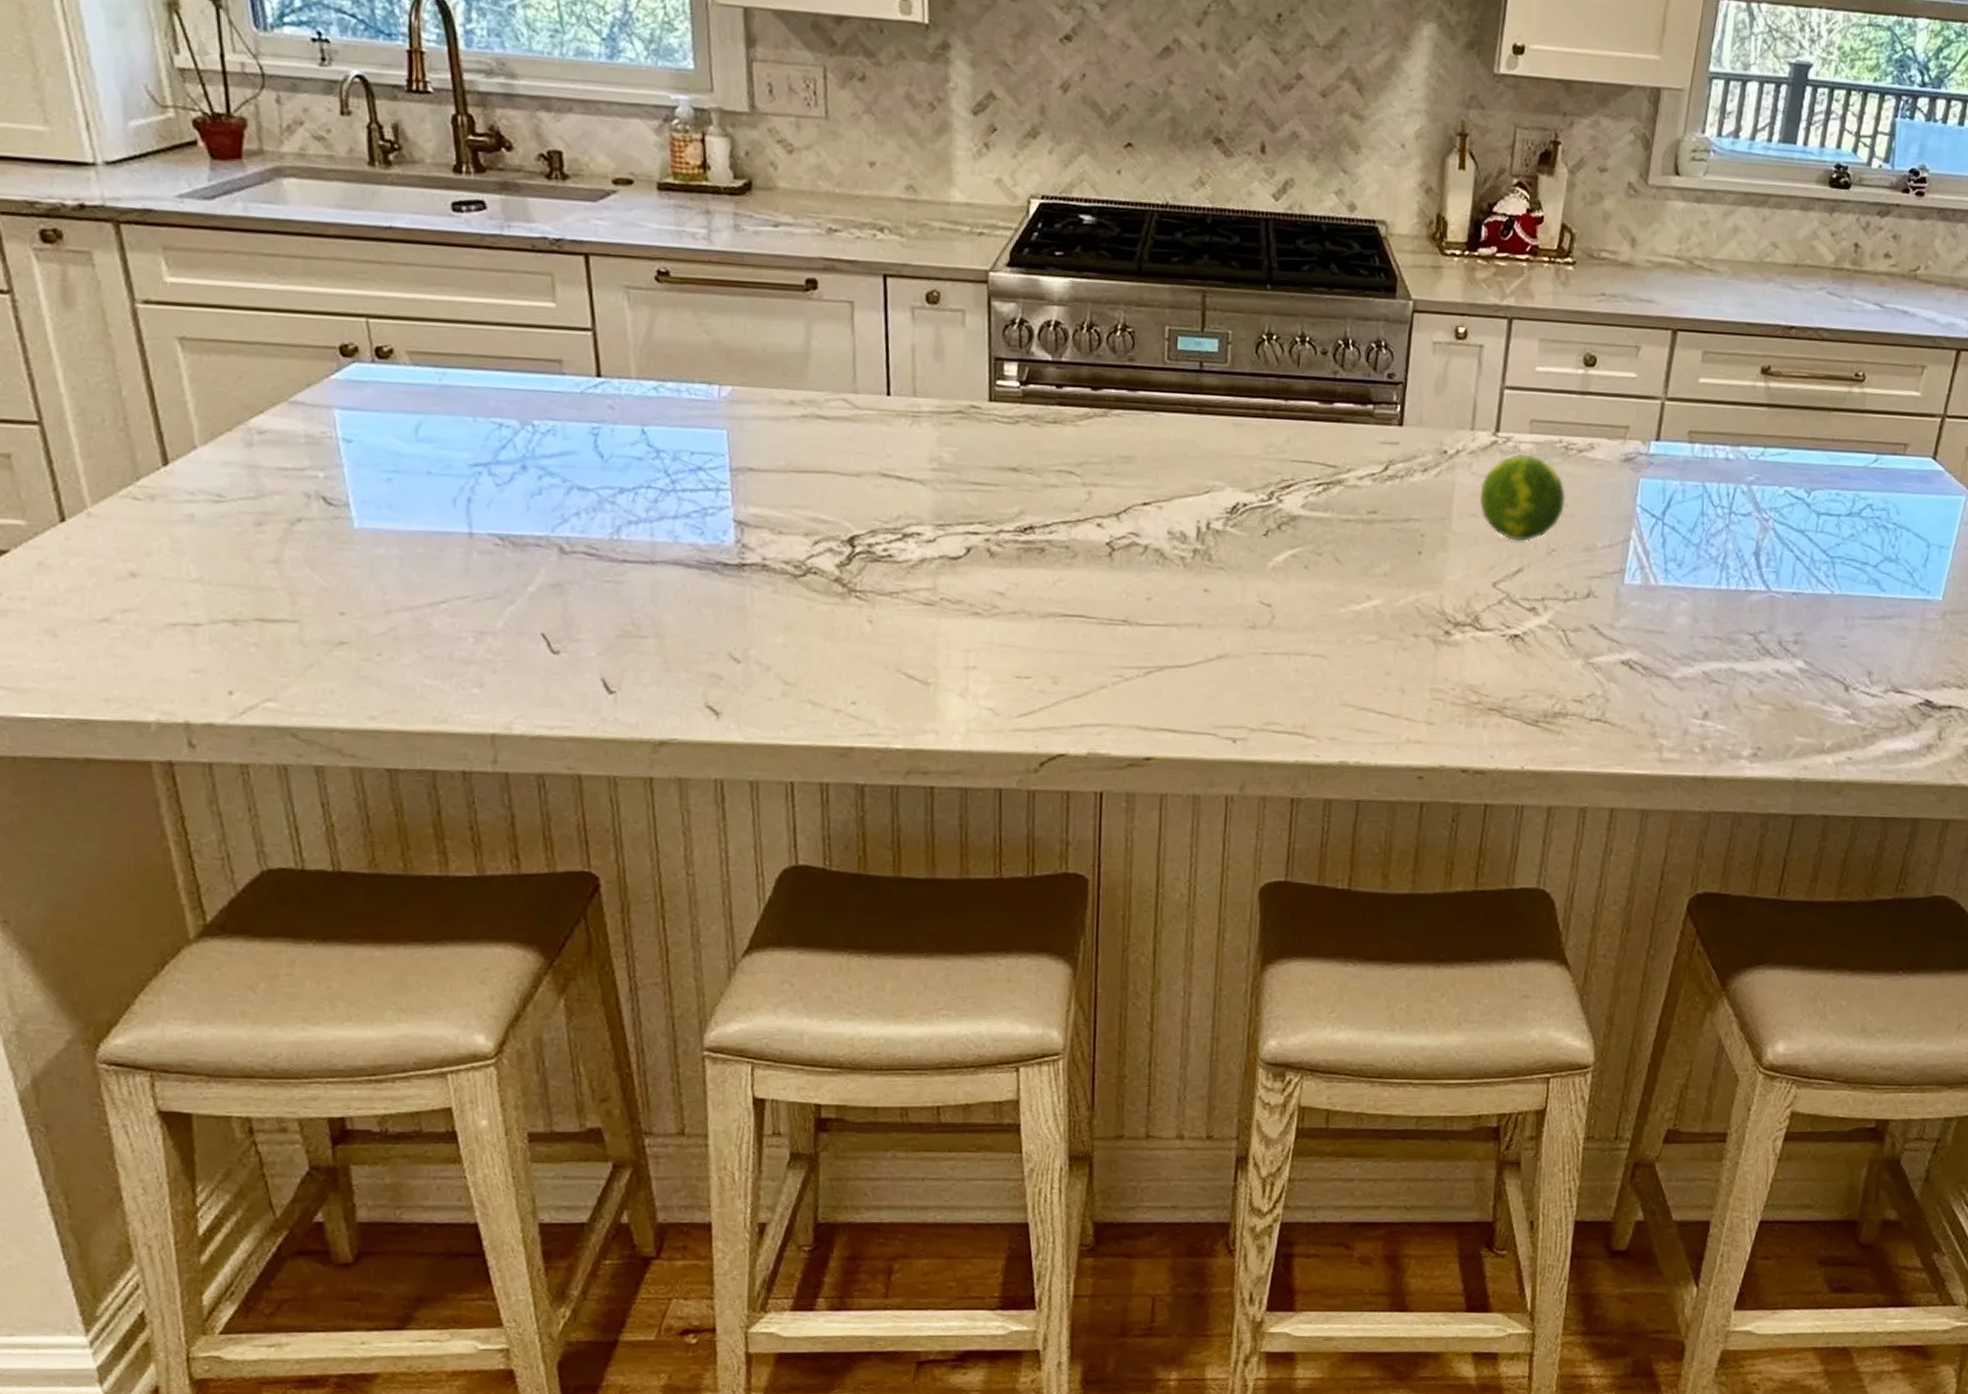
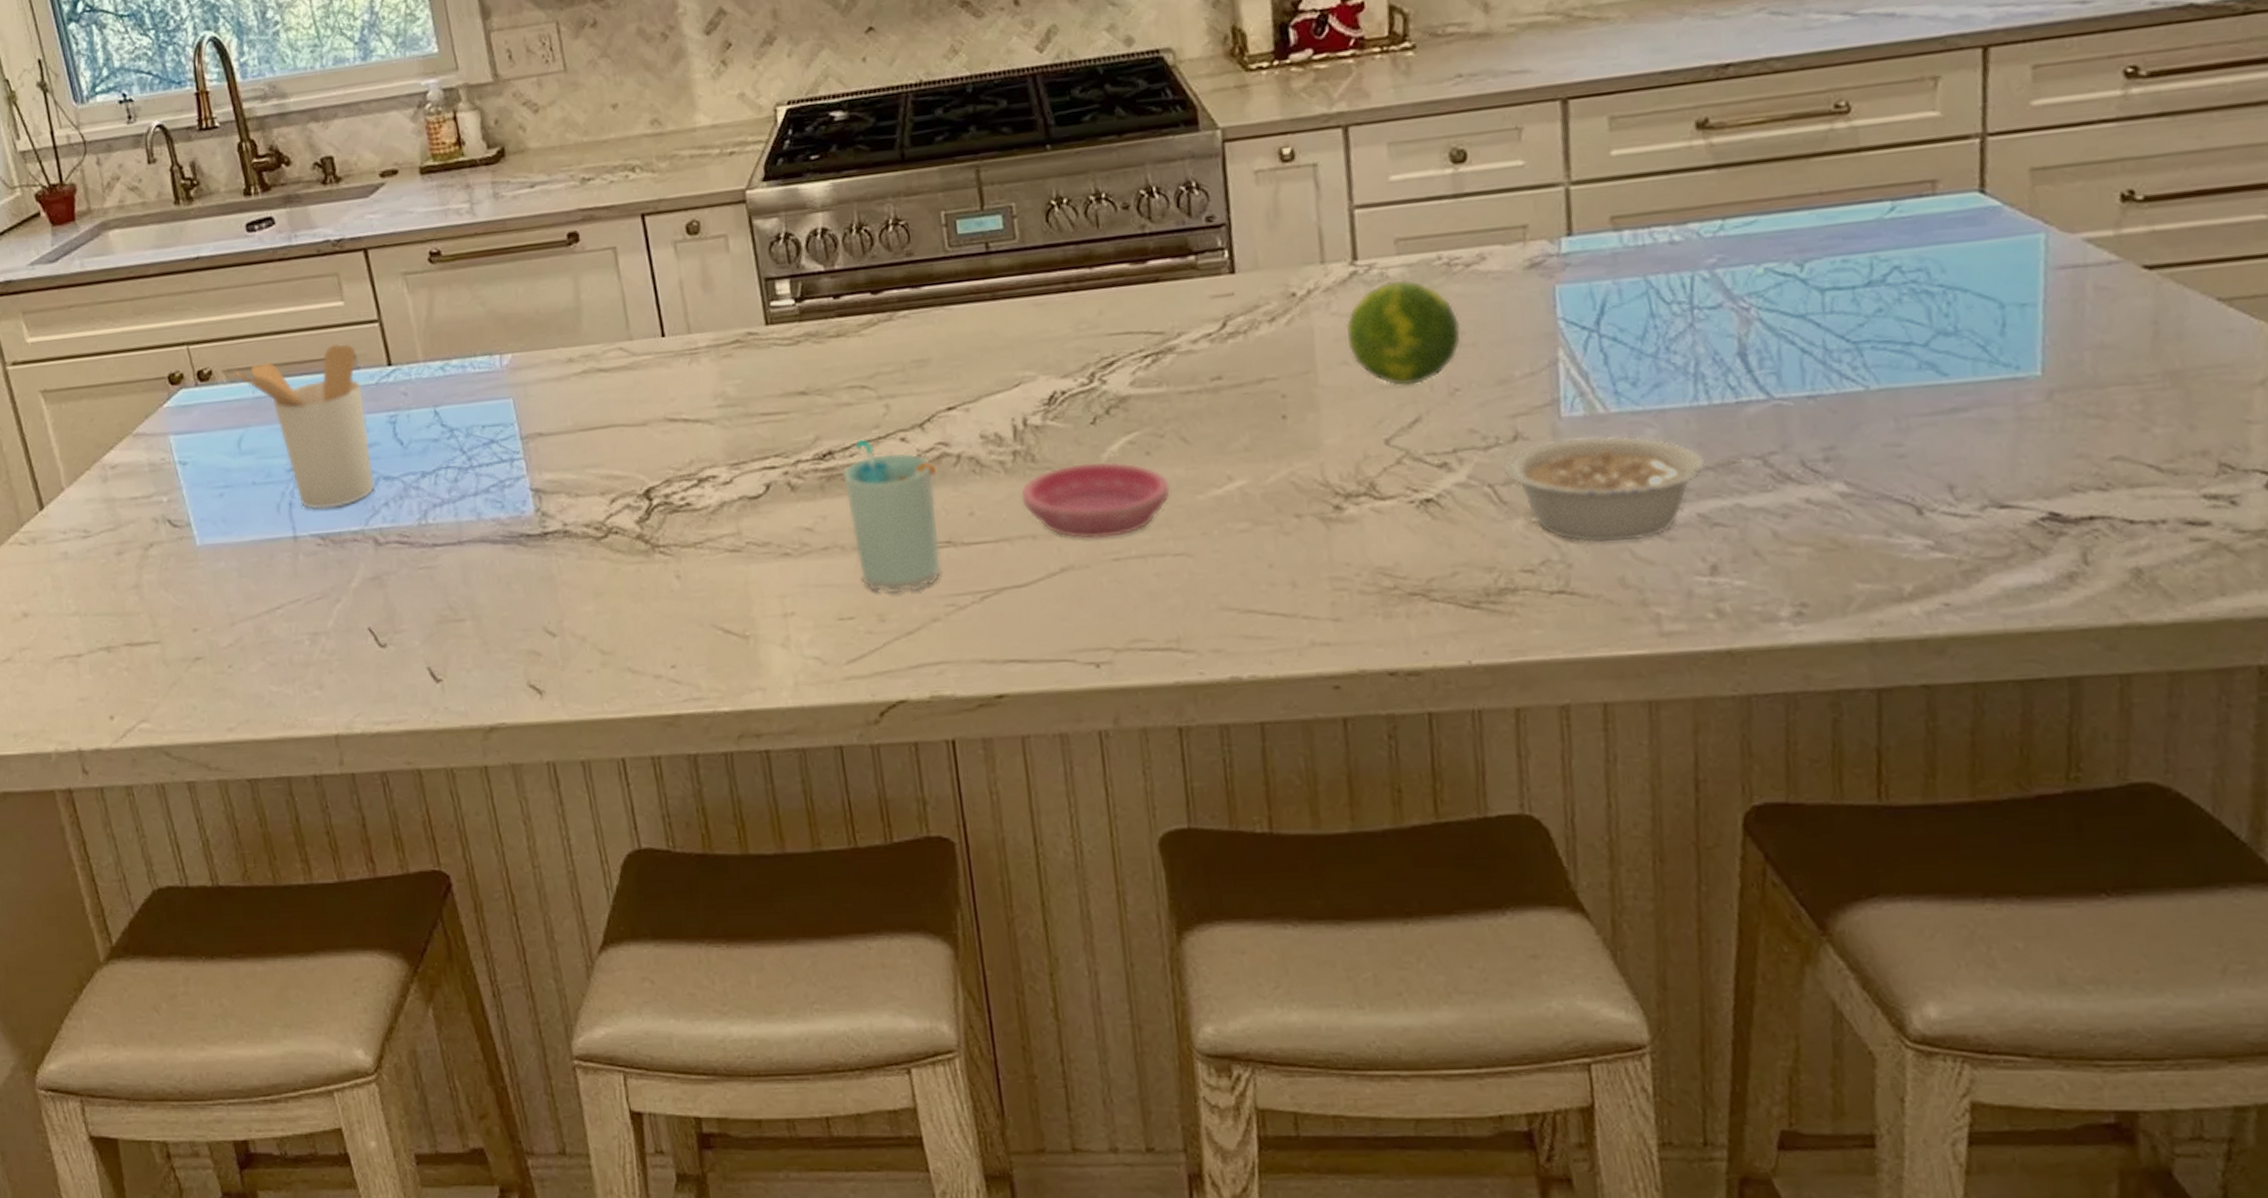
utensil holder: none [419,344,566,511] -> present [233,343,374,509]
cup: none [1039,520,1124,661] -> present [842,440,941,594]
saucer: none [1194,568,1319,634] -> present [1021,461,1170,539]
legume: none [1575,601,1742,687] -> present [1502,436,1744,543]

